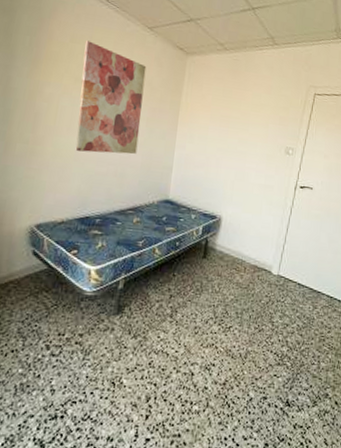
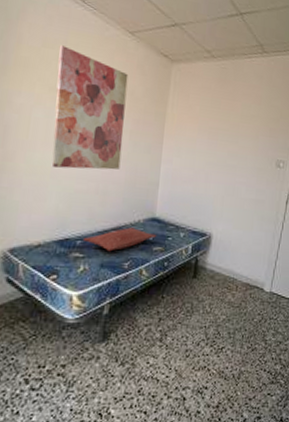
pillow: none [102,208,170,230] -> present [84,227,157,252]

